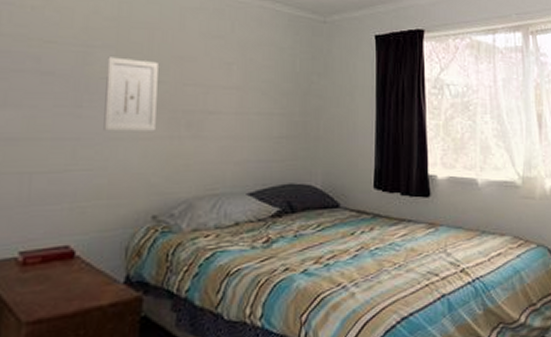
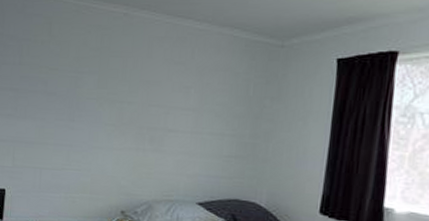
wall art: present [103,57,158,131] -> none [88,81,130,143]

